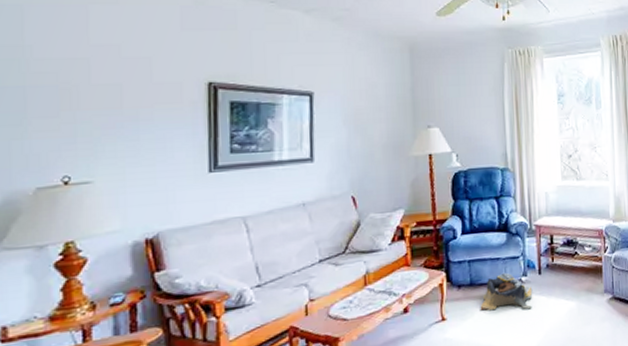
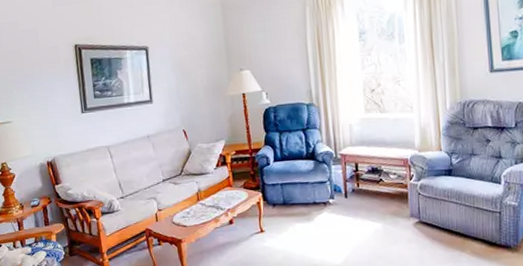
bag: present [480,272,532,311] -> none [293,195,340,228]

